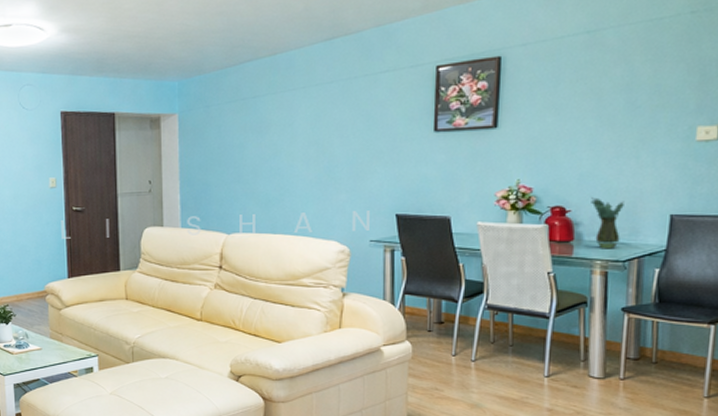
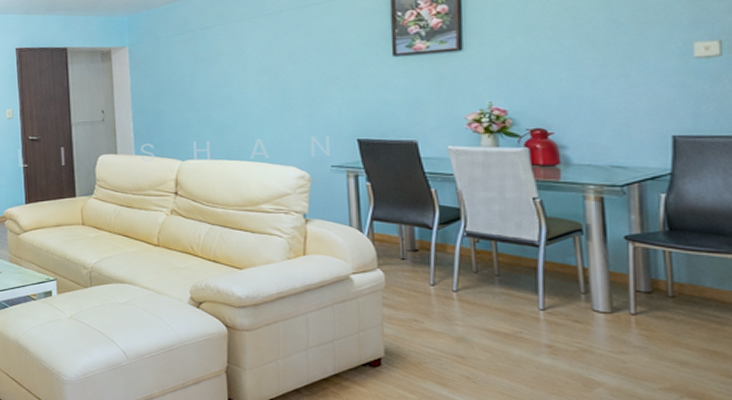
vase: present [591,197,624,249] -> none [576,119,616,173]

